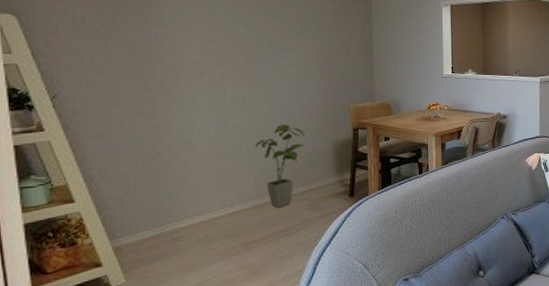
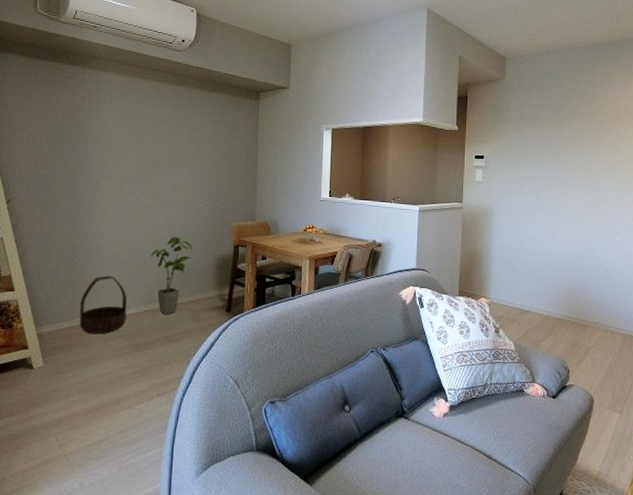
basket: none [168,173,230,240] -> present [79,275,127,334]

